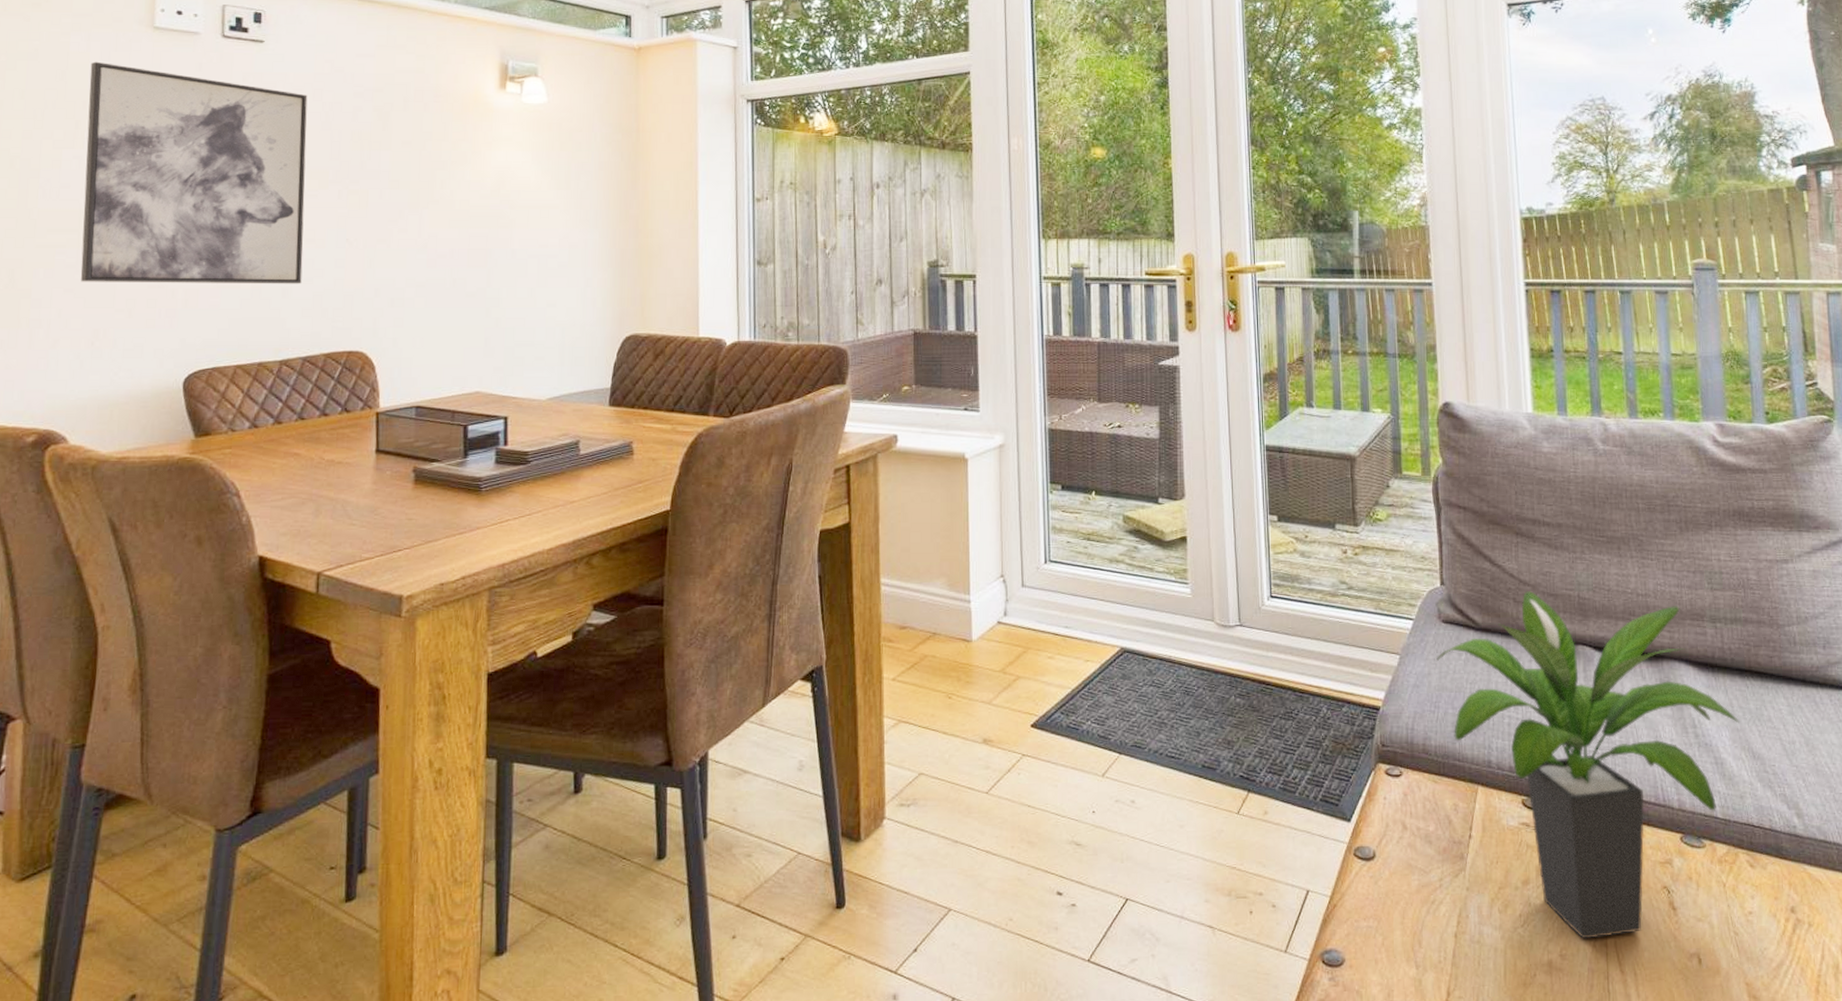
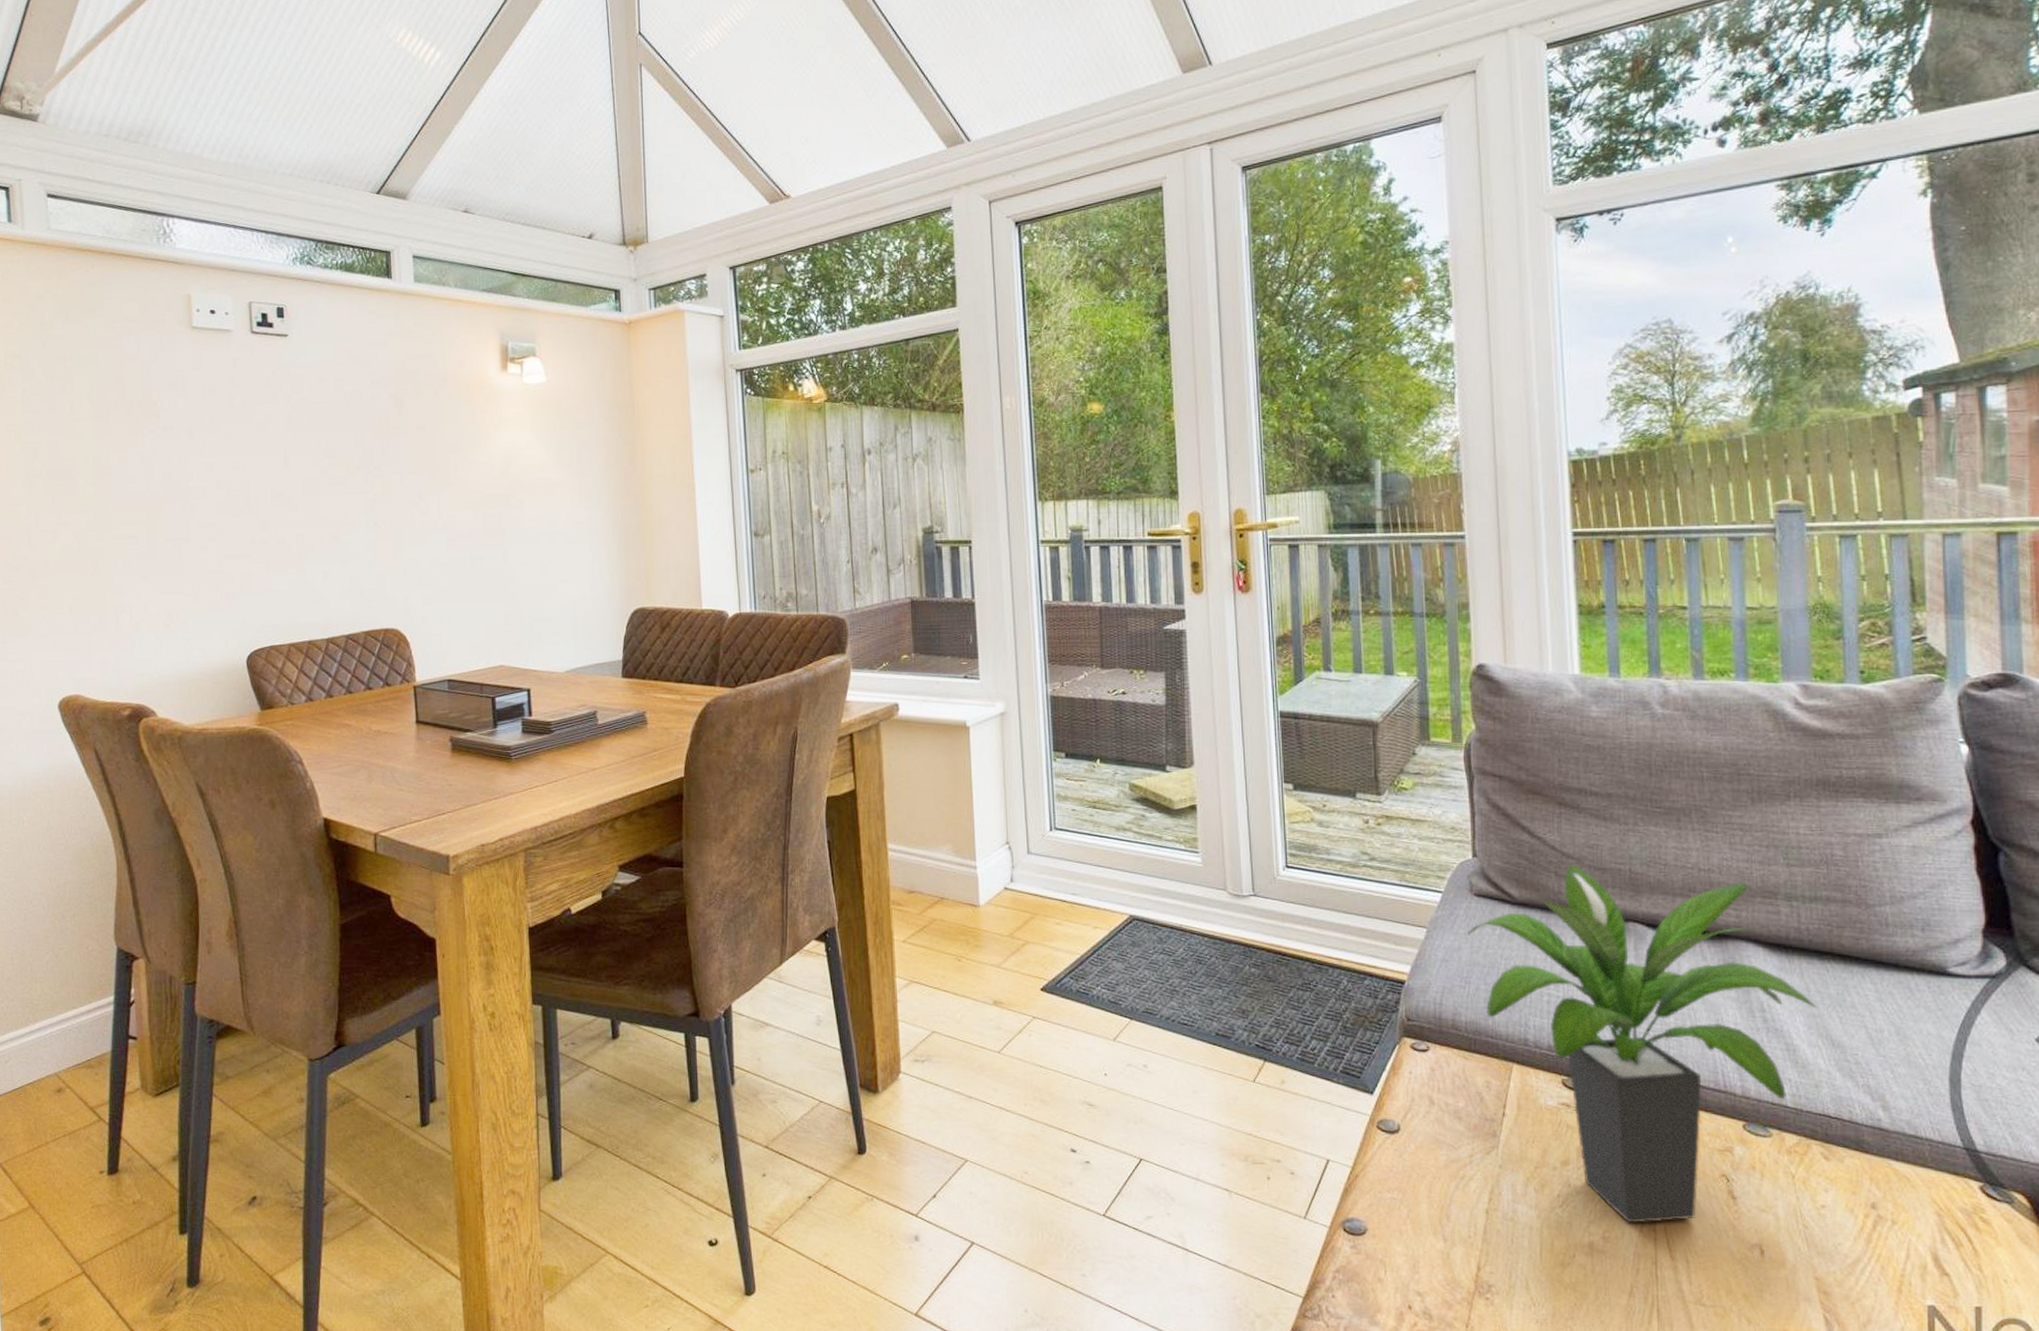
wall art: present [80,61,308,284] -> none [142,362,339,570]

